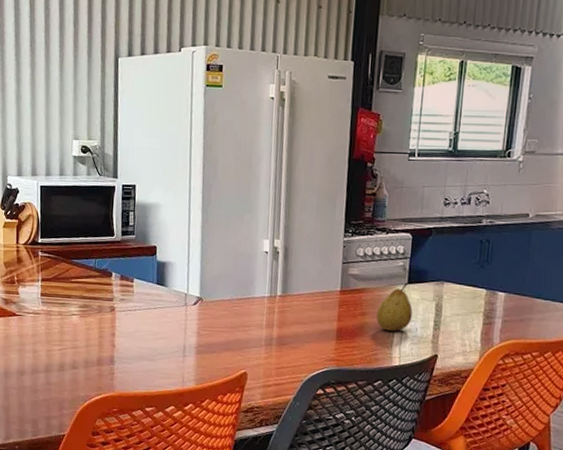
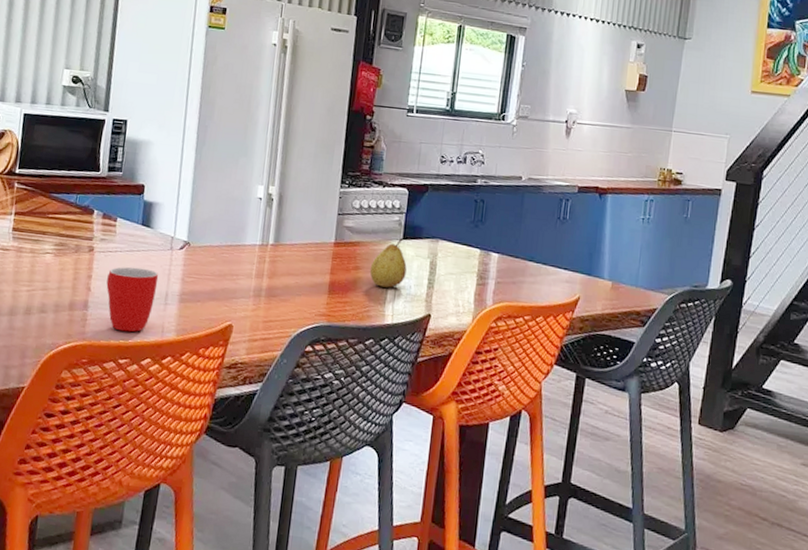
mug: none [129,323,176,383] -> present [106,266,159,333]

